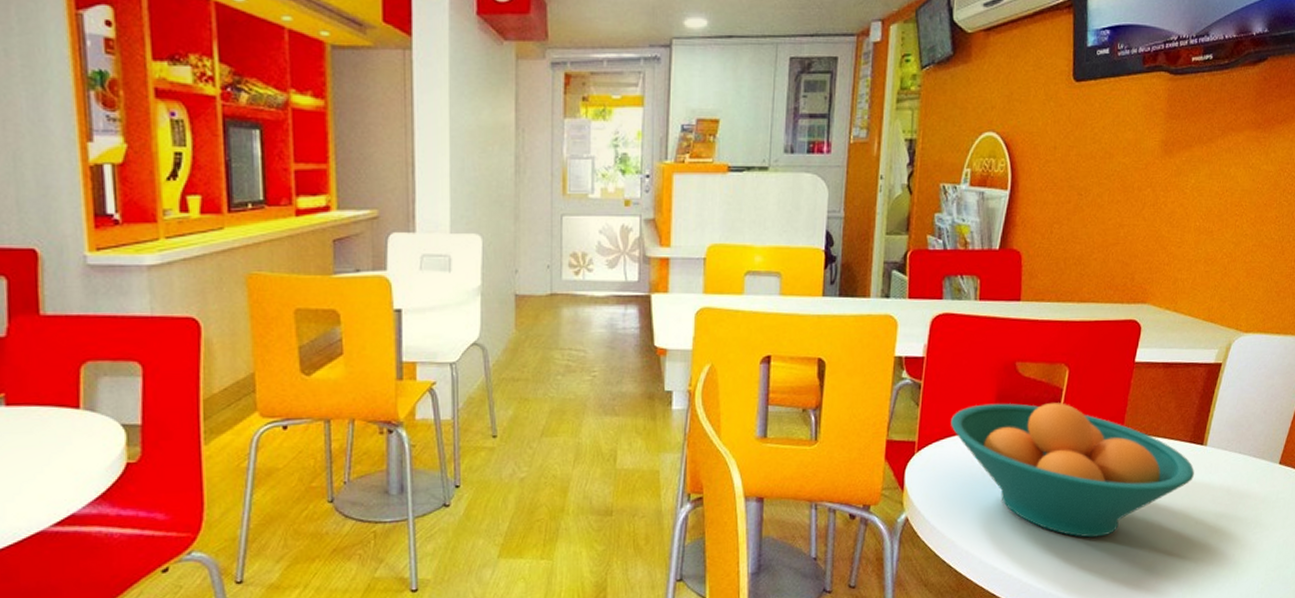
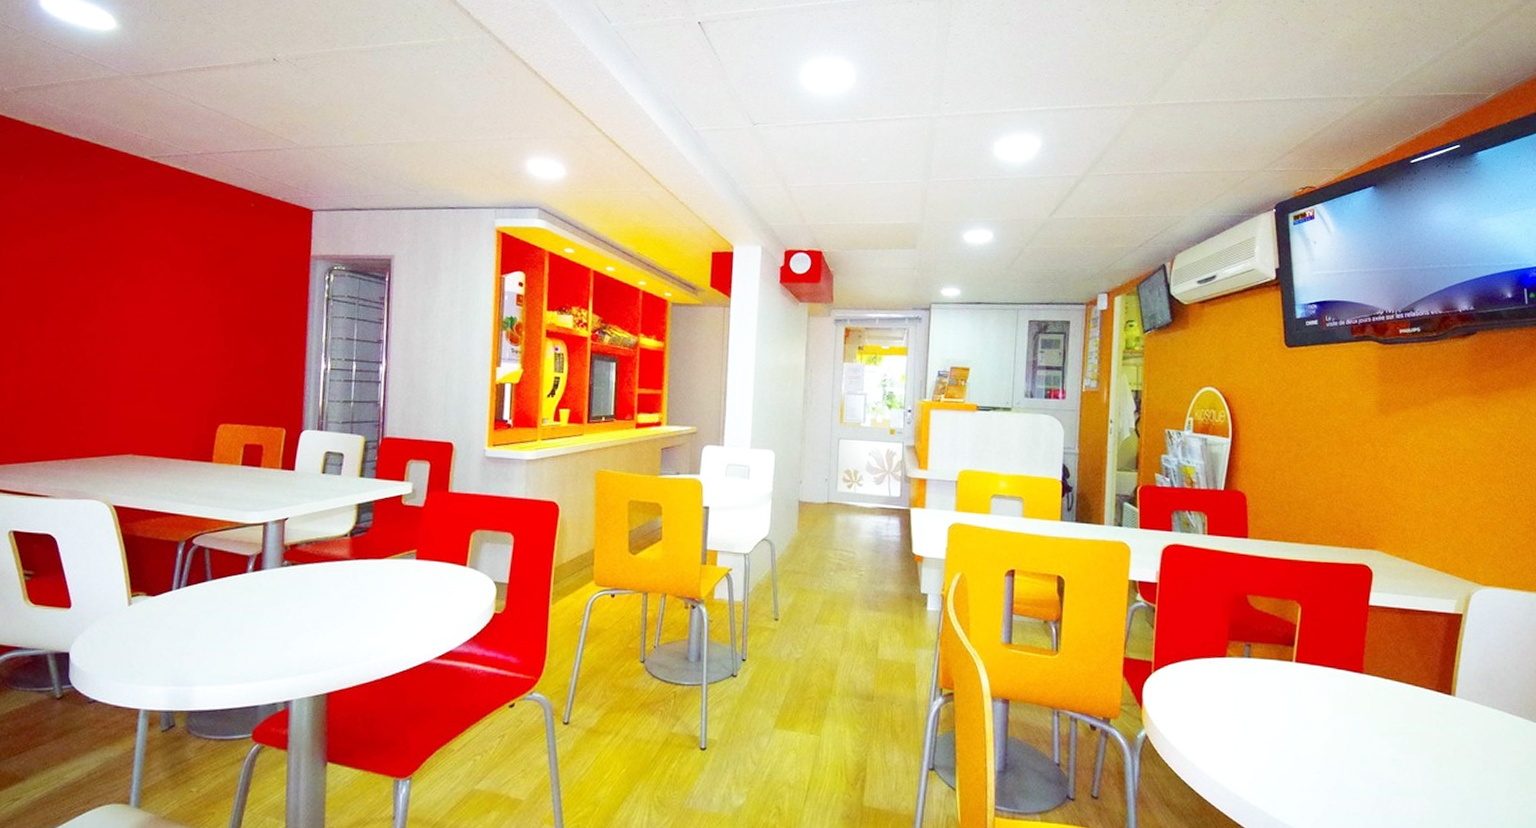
fruit bowl: present [951,403,1194,538] -> none [1186,632,1444,778]

